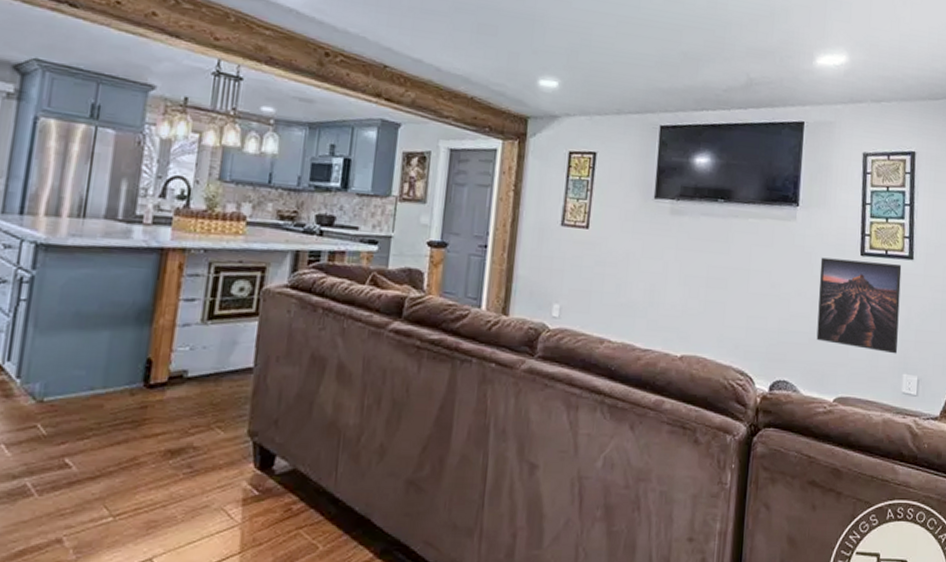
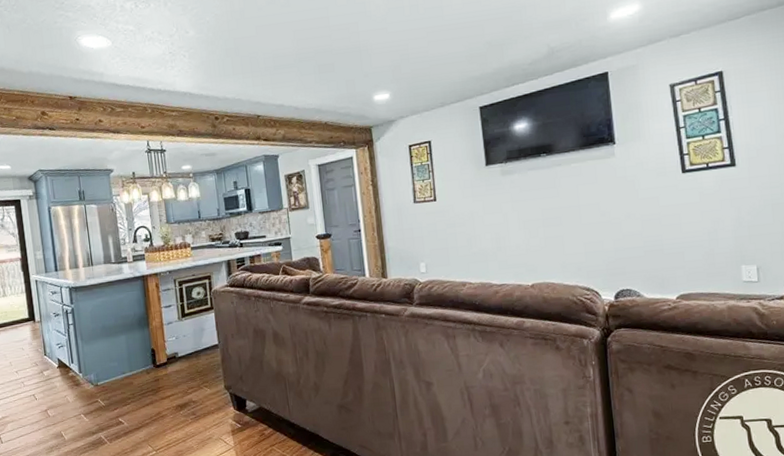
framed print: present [816,257,902,354] -> none [644,173,733,252]

